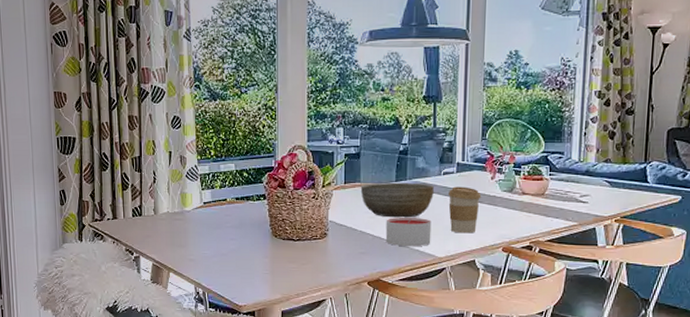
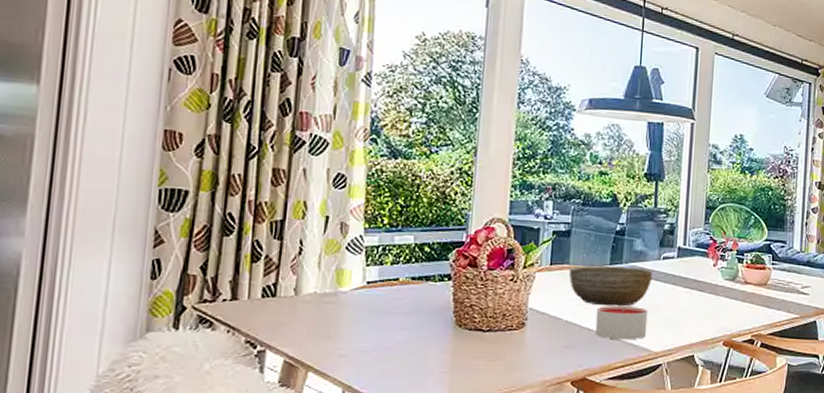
coffee cup: present [449,186,482,234] -> none [668,273,703,325]

